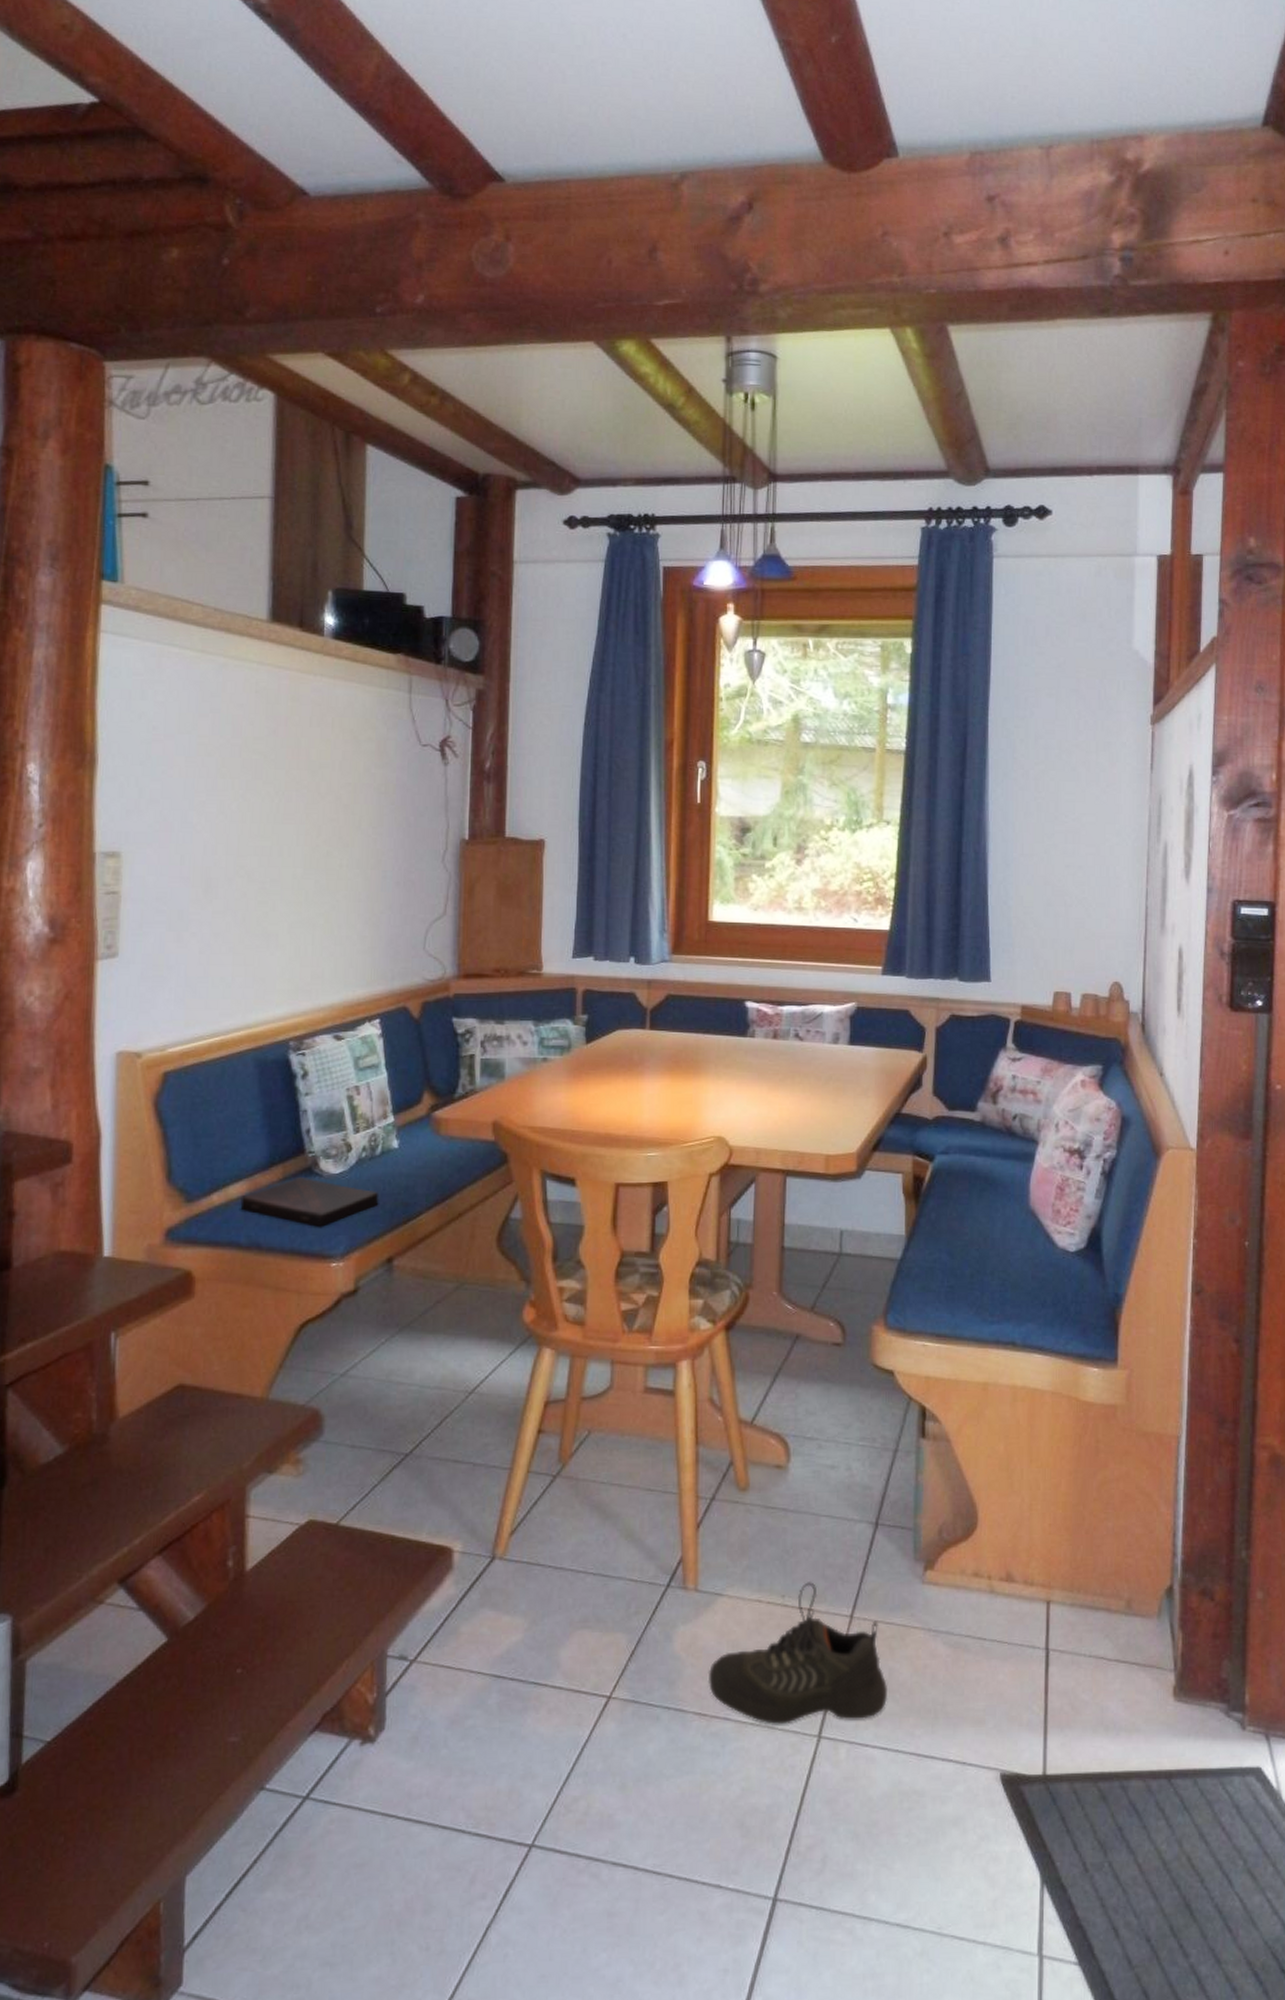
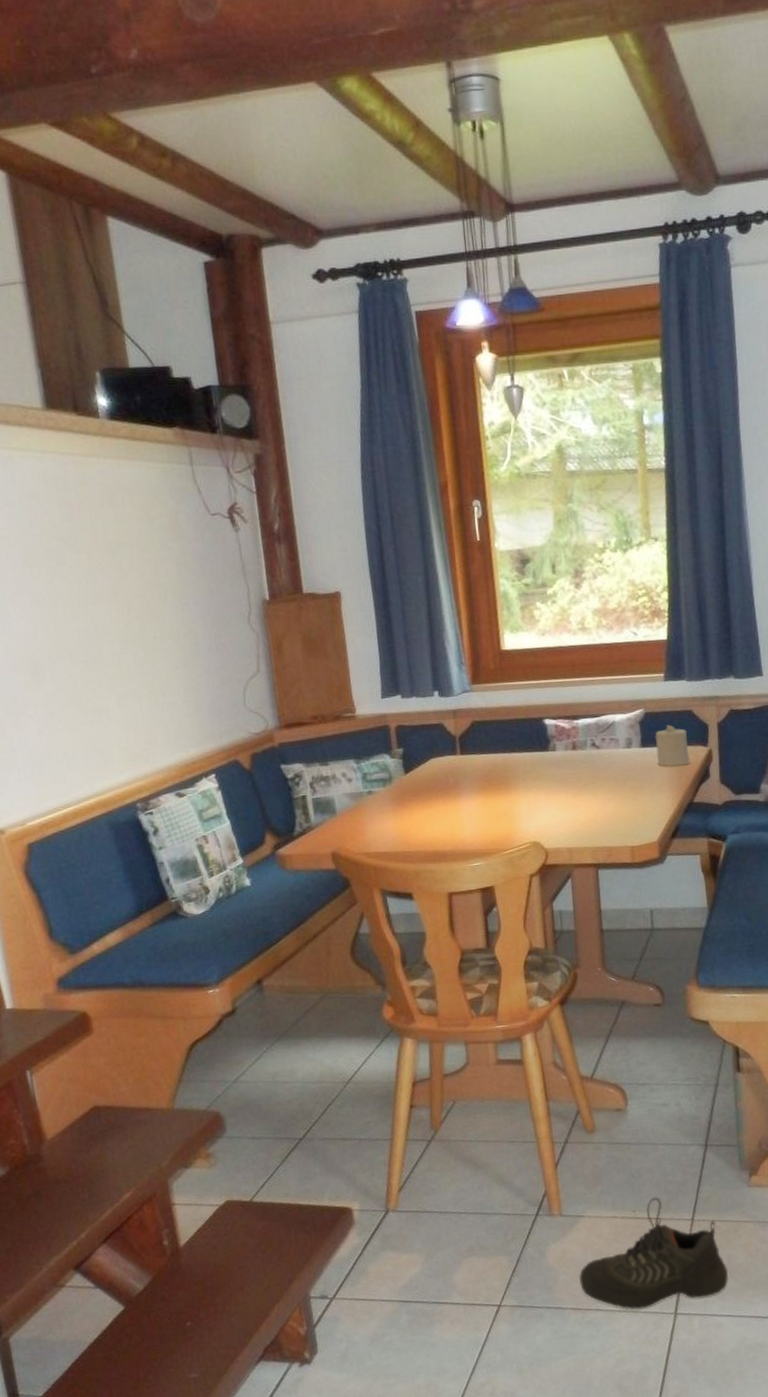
book: present [240,1176,379,1228] -> none [118,920,242,963]
candle: none [865,1023,902,1072] -> present [654,725,690,768]

